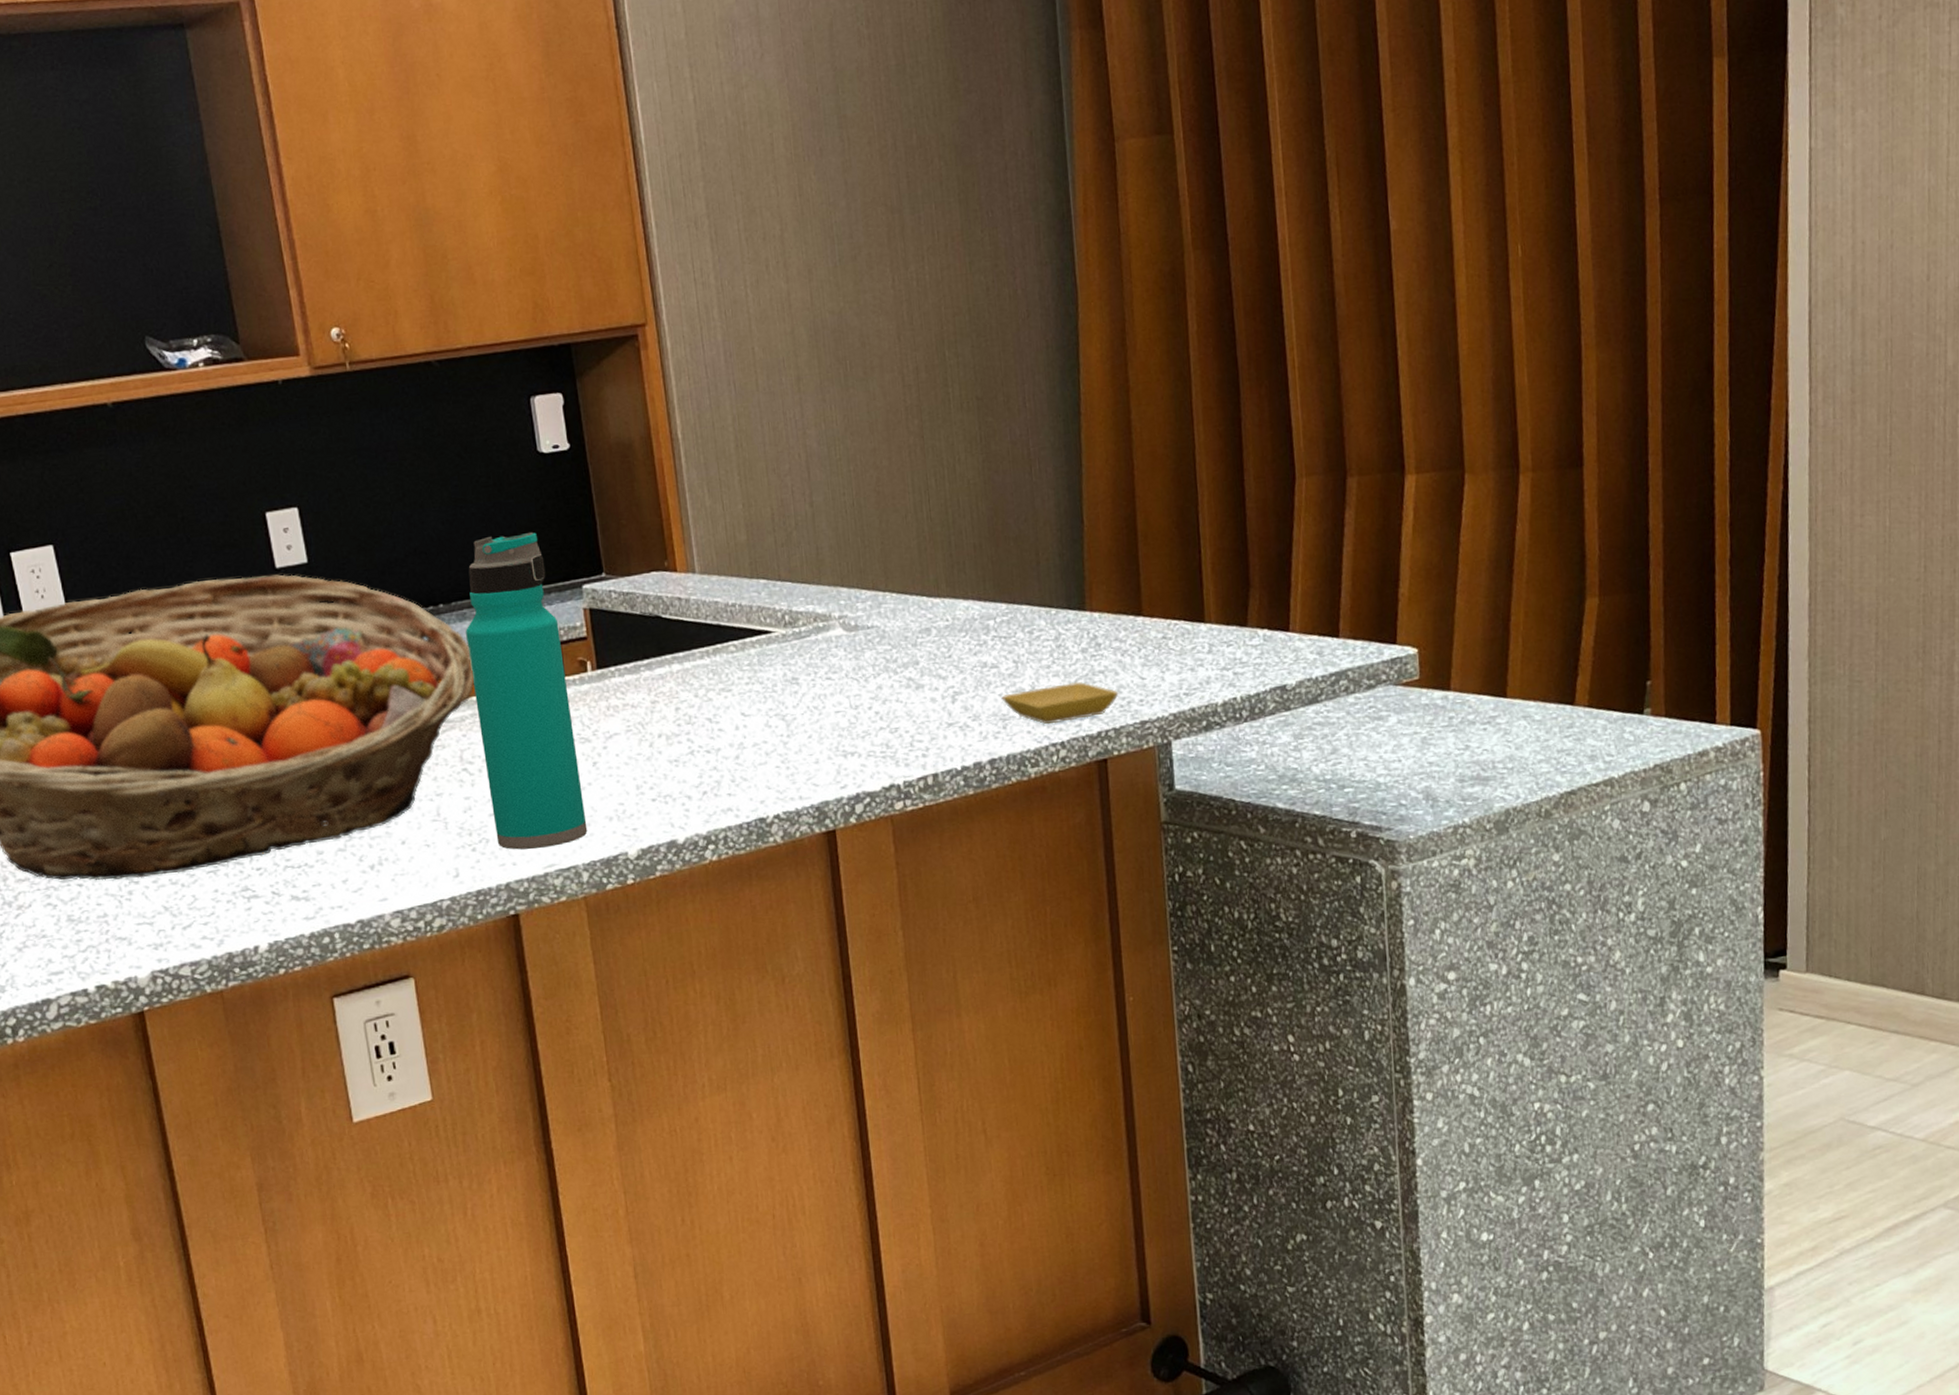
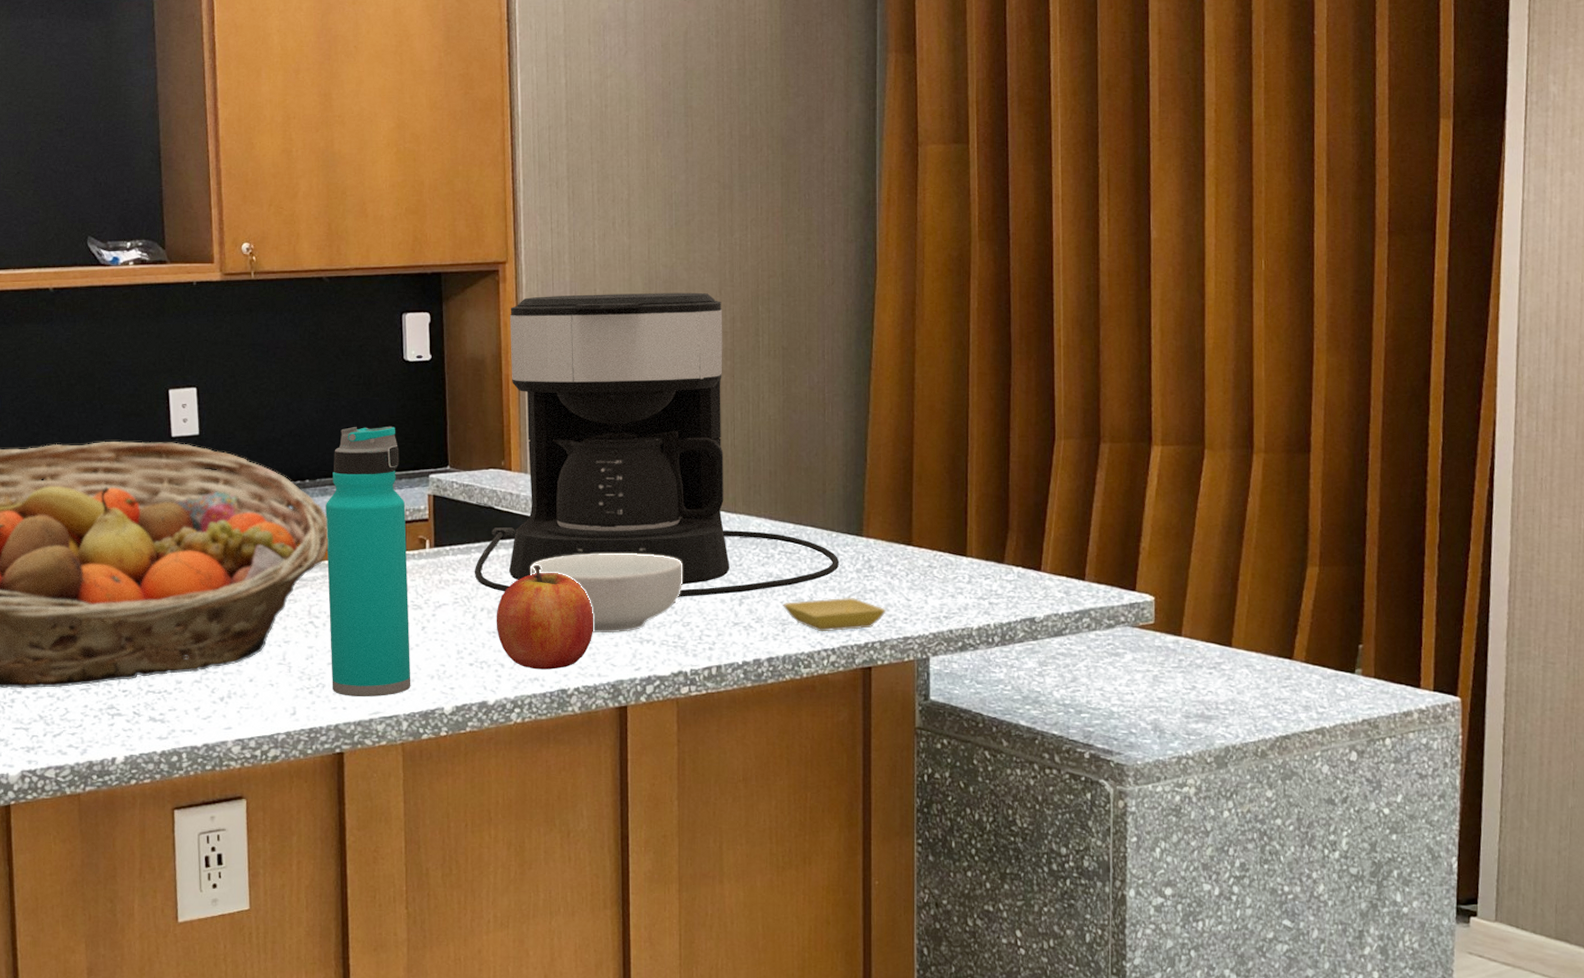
coffee maker: none [645,340,1062,714] -> present [474,292,840,597]
apple: none [676,677,789,799] -> present [496,564,593,670]
cereal bowl: none [709,653,886,750] -> present [529,553,683,633]

